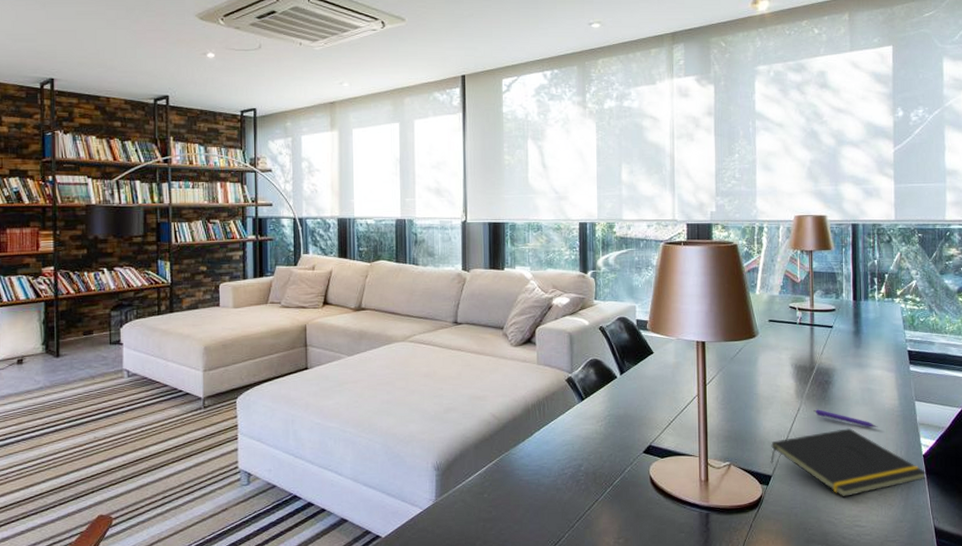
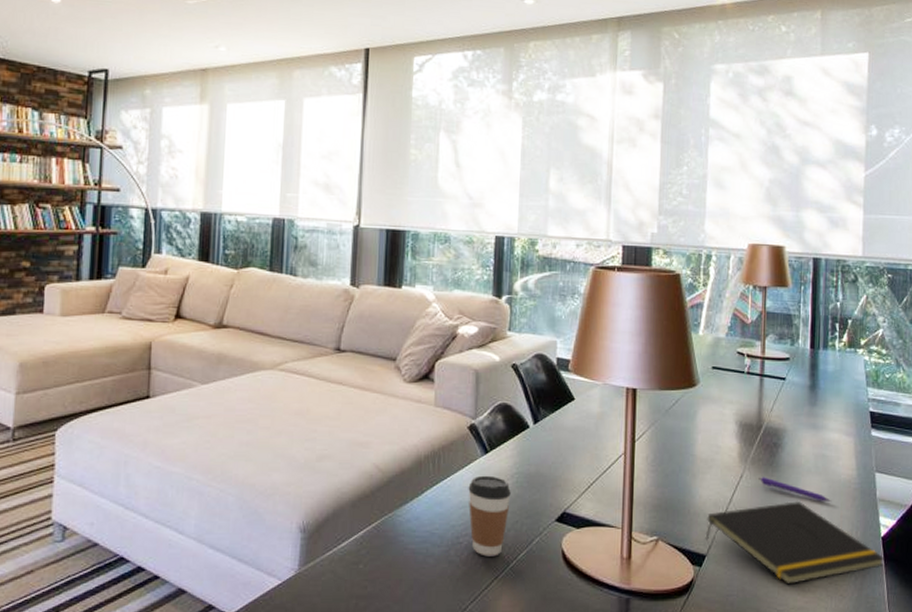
coffee cup: none [569,418,605,484] -> present [468,475,511,557]

